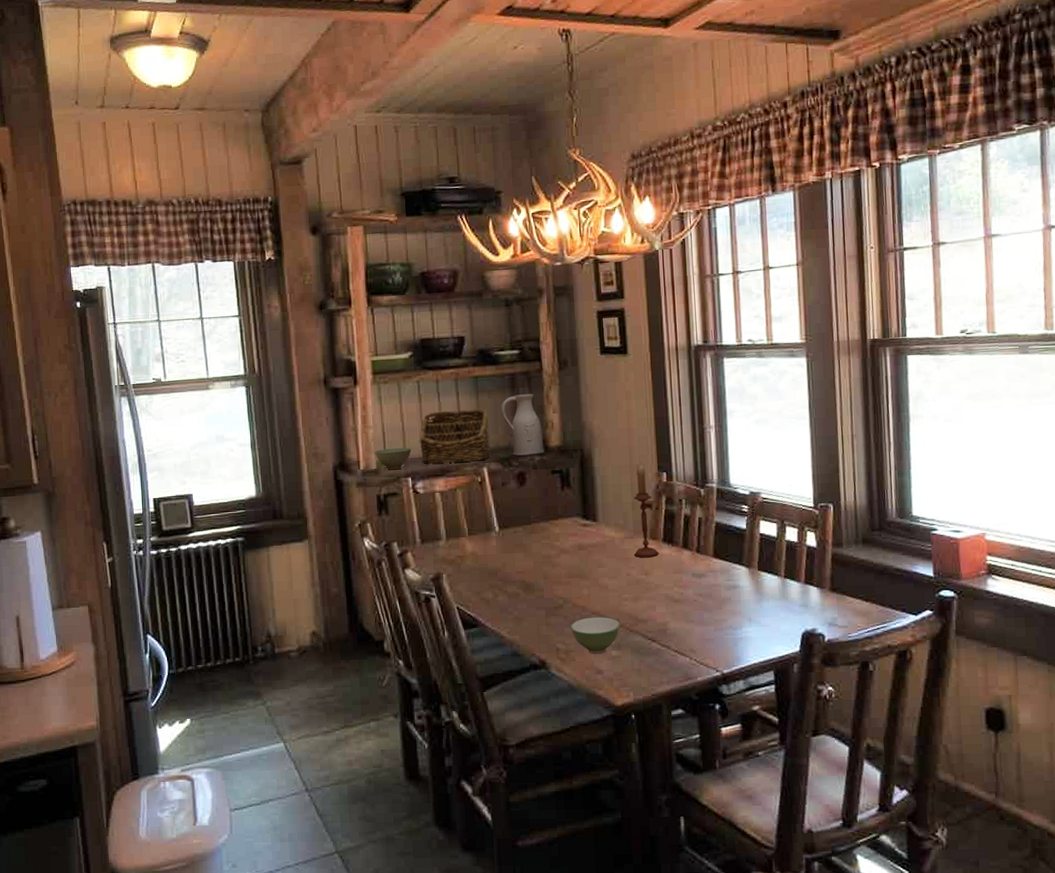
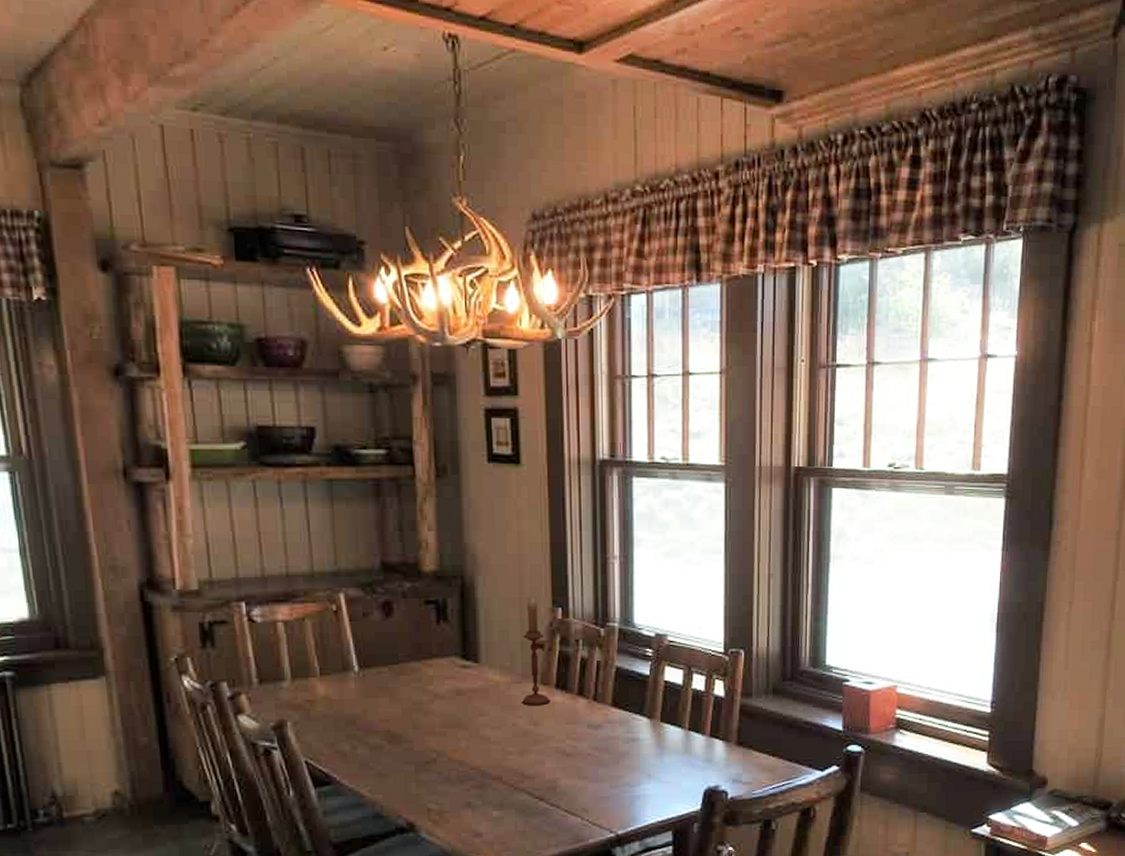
bowl: present [374,447,412,470] -> none [194,563,246,592]
basket: present [419,408,491,464] -> none [255,520,349,586]
ceramic pitcher: present [501,393,544,456] -> none [362,504,417,581]
bowl: present [570,616,621,655] -> none [444,772,504,816]

